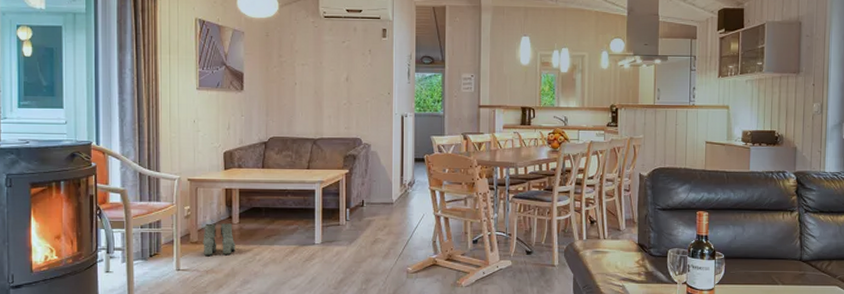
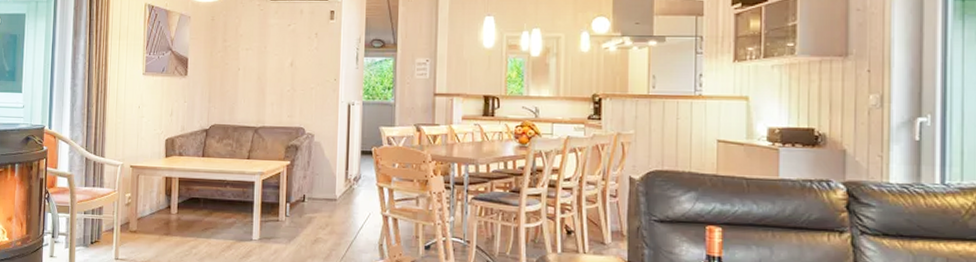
boots: present [203,223,236,255] -> none [141,212,173,246]

